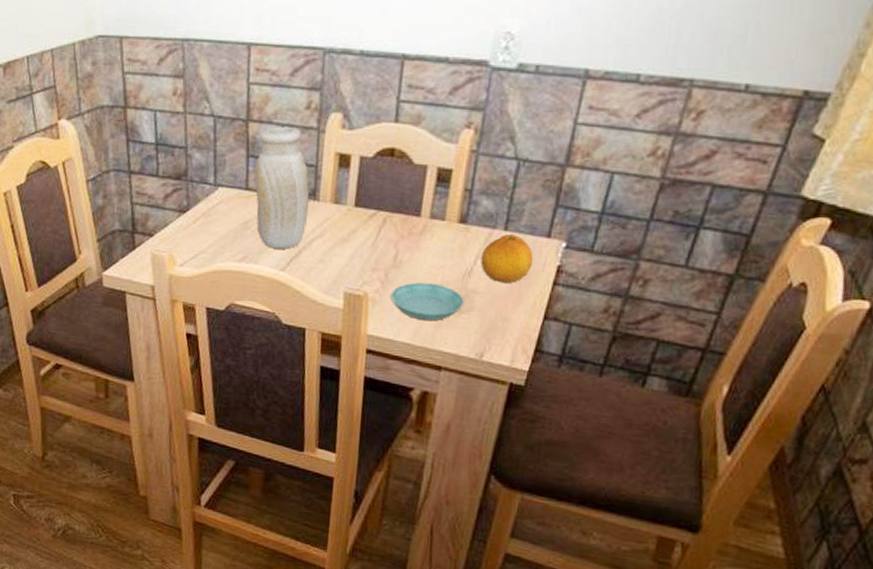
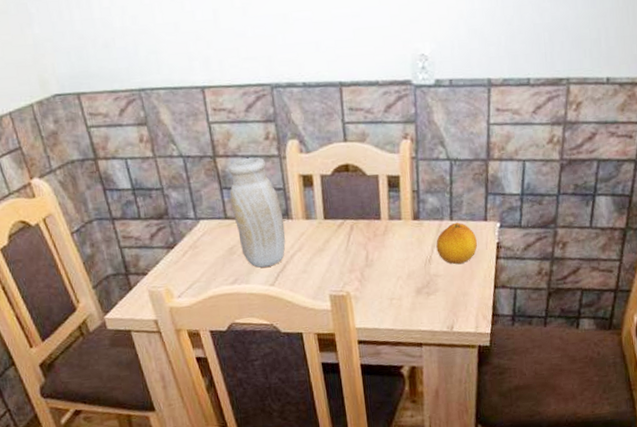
saucer: present [391,282,464,321] -> none [369,274,430,307]

